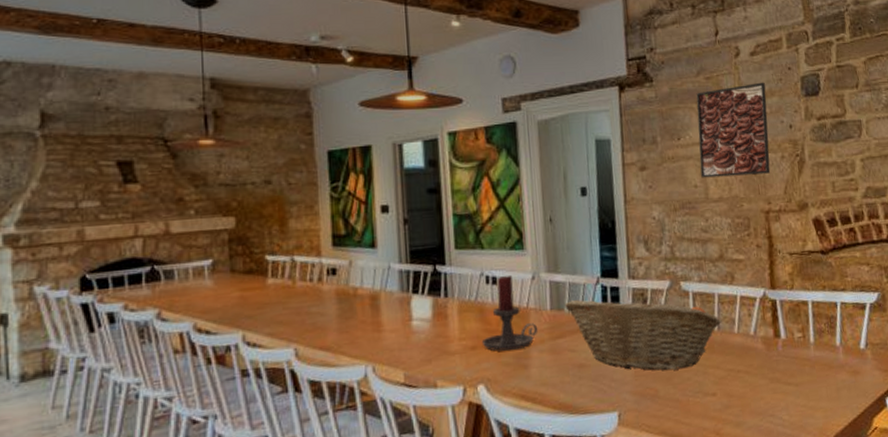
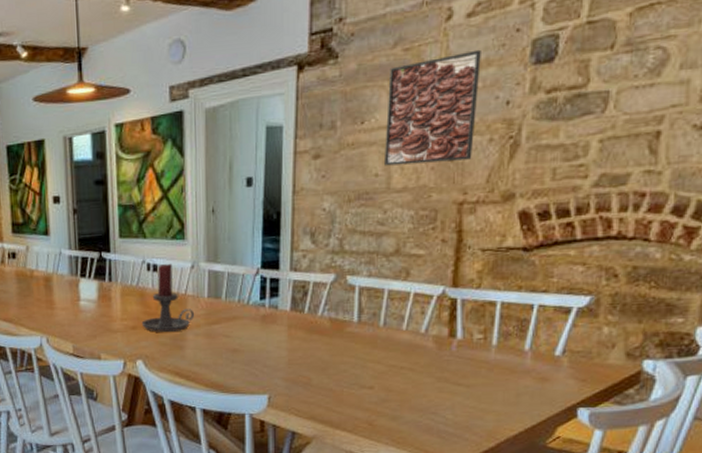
fruit basket: present [565,297,722,371] -> none [223,289,389,361]

